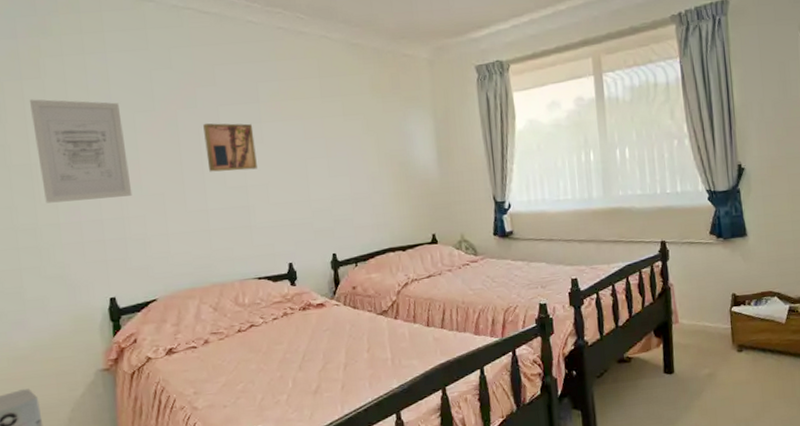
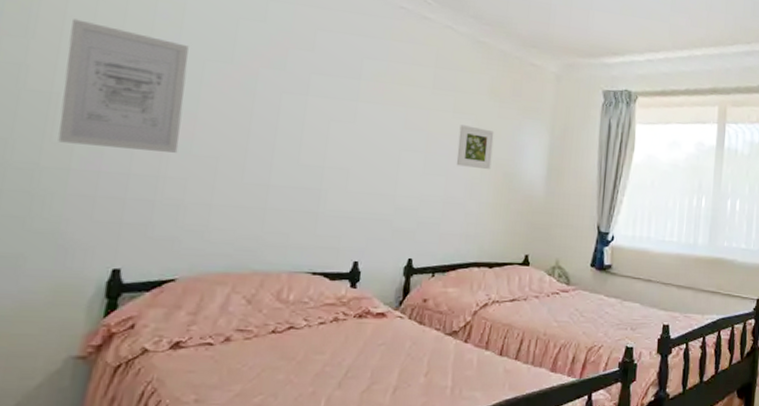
wall art: present [203,123,257,172] -> none [282,89,347,151]
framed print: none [352,125,386,164] -> present [456,125,494,170]

